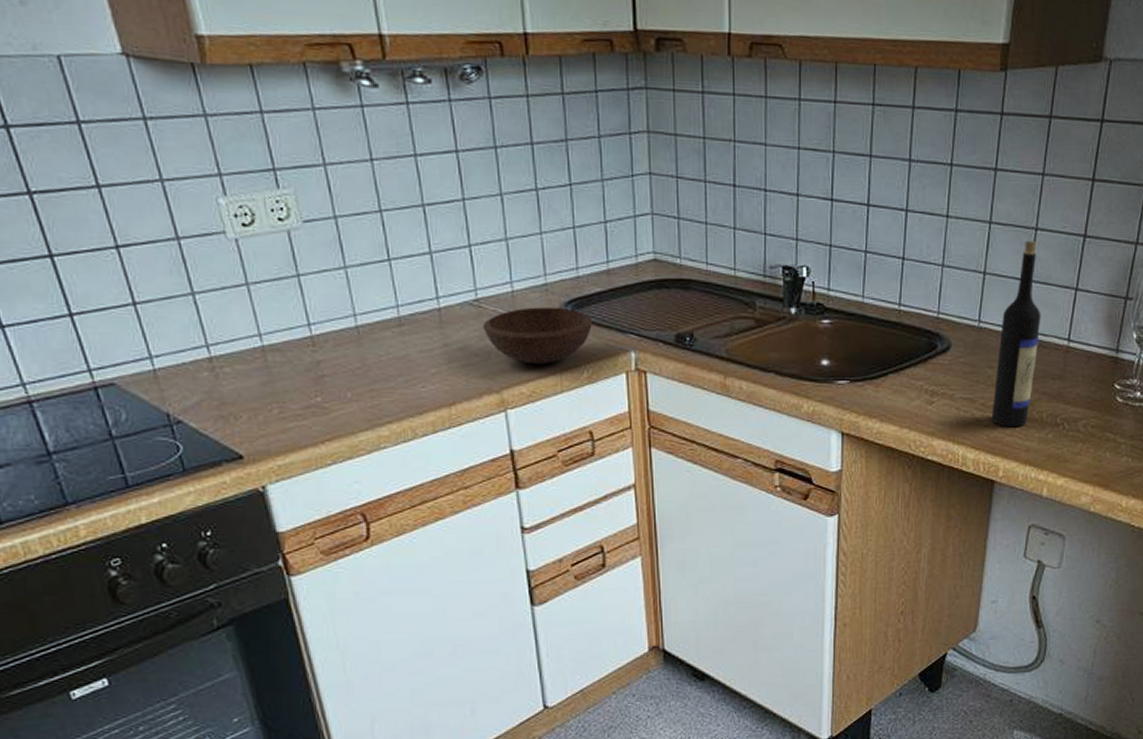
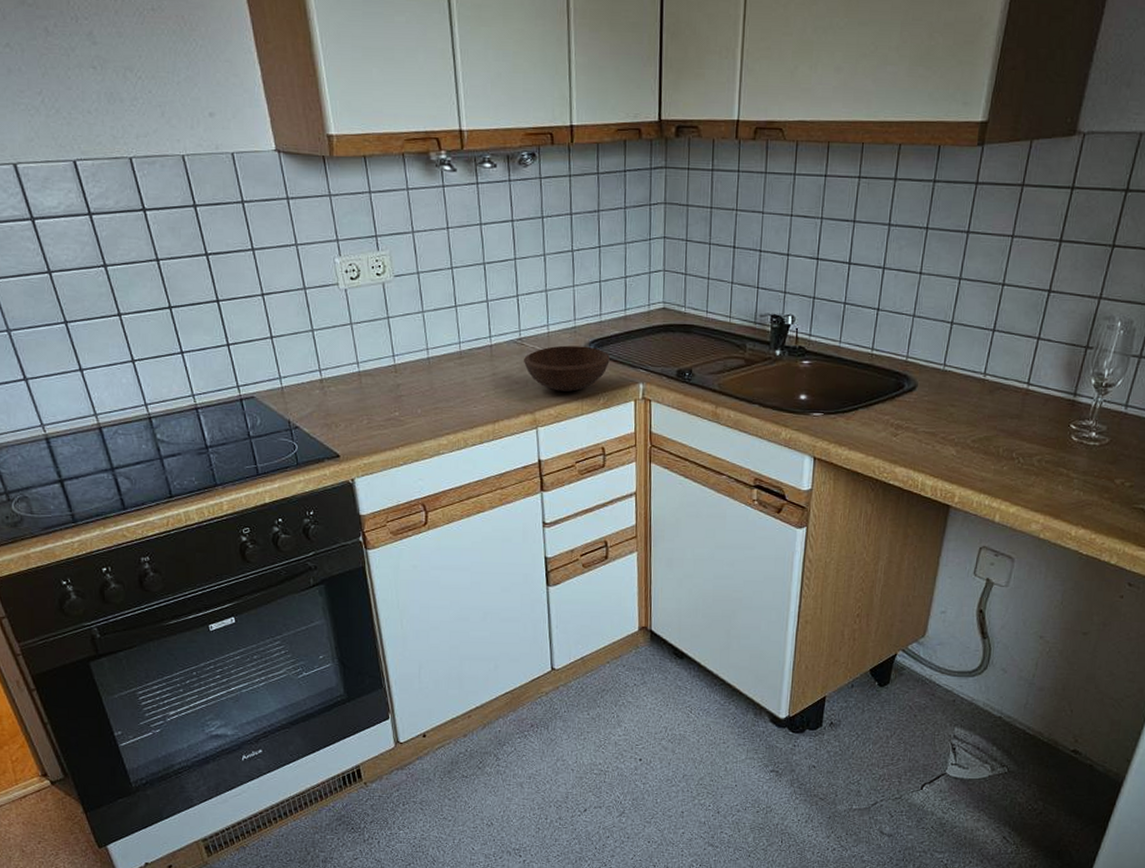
wine bottle: present [991,240,1041,428] -> none [950,294,1004,460]

